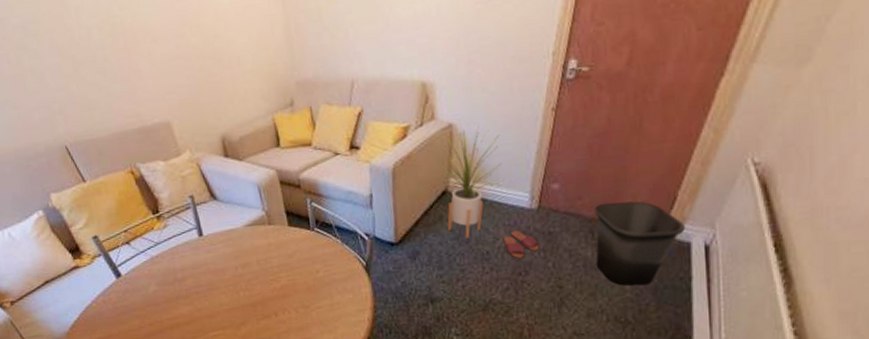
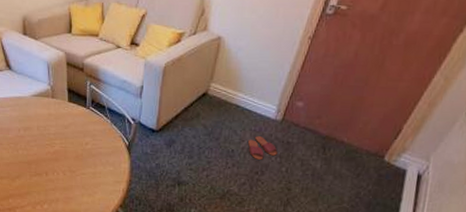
house plant: present [439,126,503,239] -> none [202,43,261,136]
waste bin: present [594,201,685,286] -> none [322,125,404,199]

